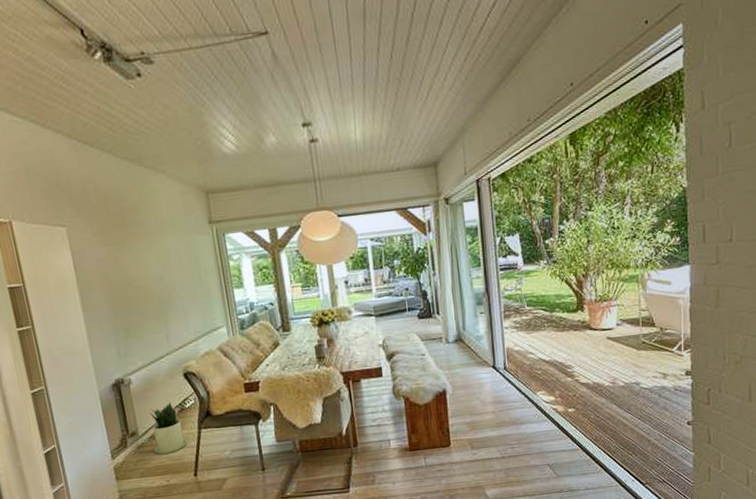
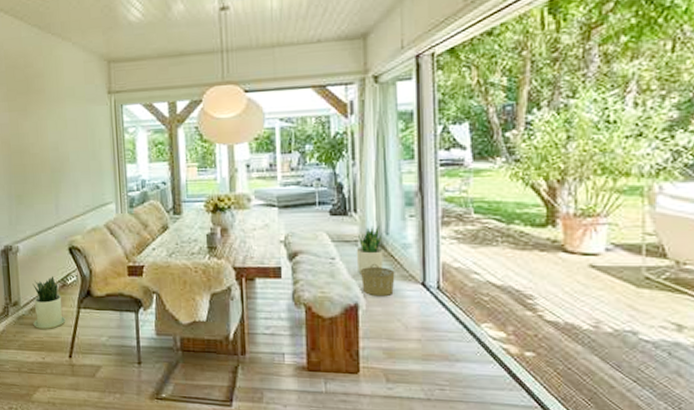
planter: none [441,323,463,365] -> present [356,225,383,275]
basket: none [445,354,473,382] -> present [359,263,395,297]

